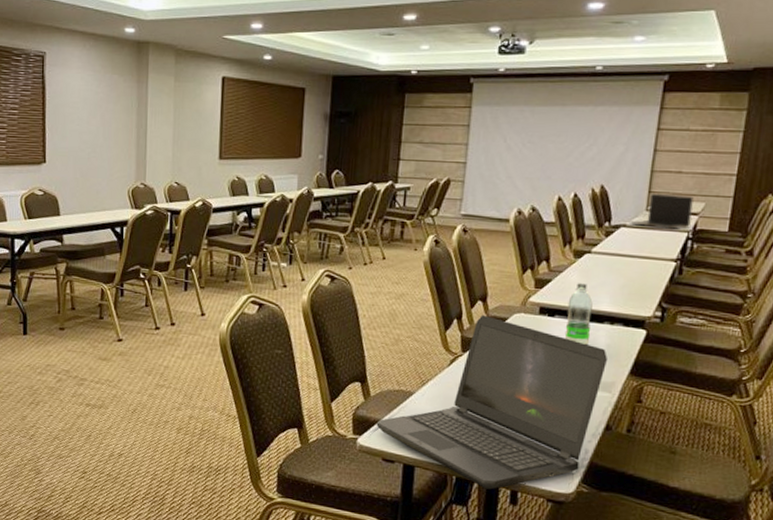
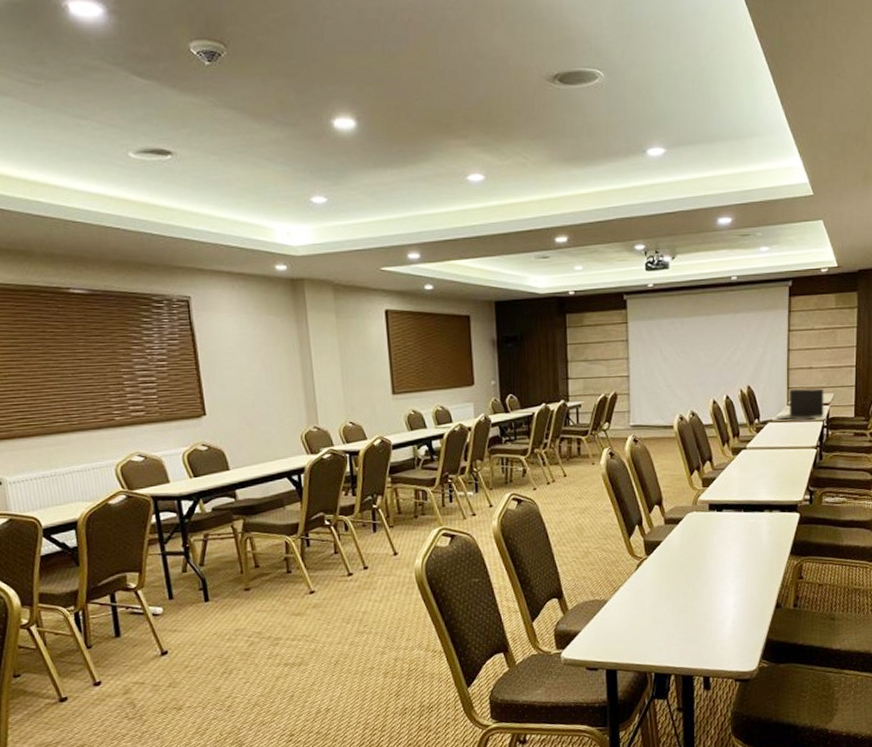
laptop computer: present [376,315,608,490] -> none [577,518,771,680]
bottle: present [564,283,593,345] -> none [732,477,754,533]

